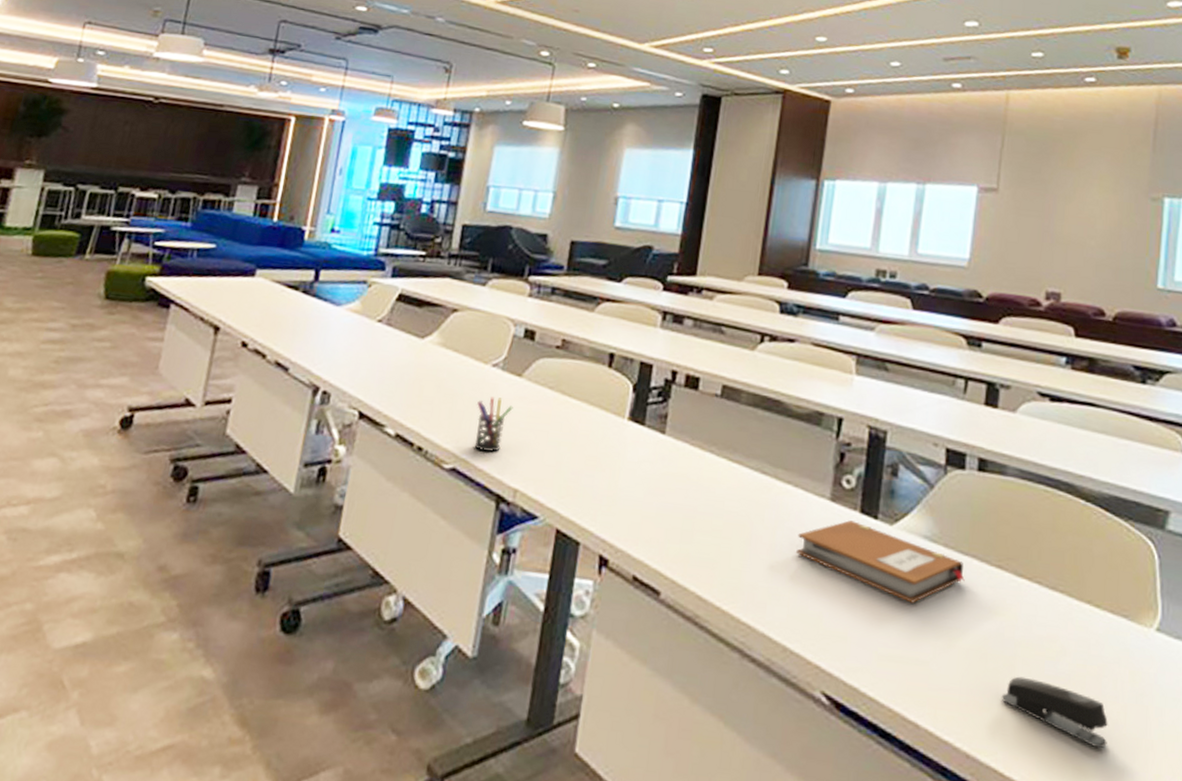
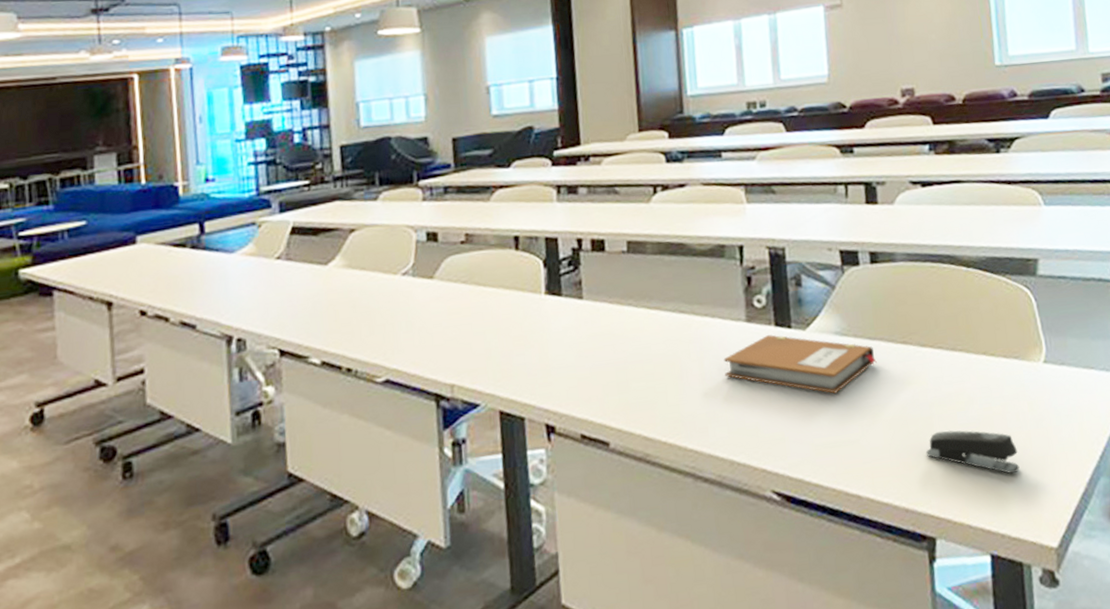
pen holder: present [473,397,513,452] -> none [395,303,432,357]

